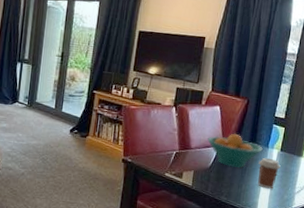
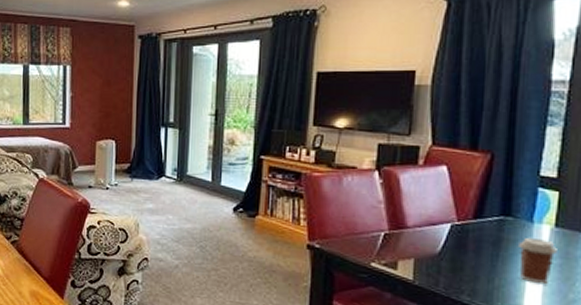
fruit bowl: present [207,133,263,169] -> none [432,203,524,255]

